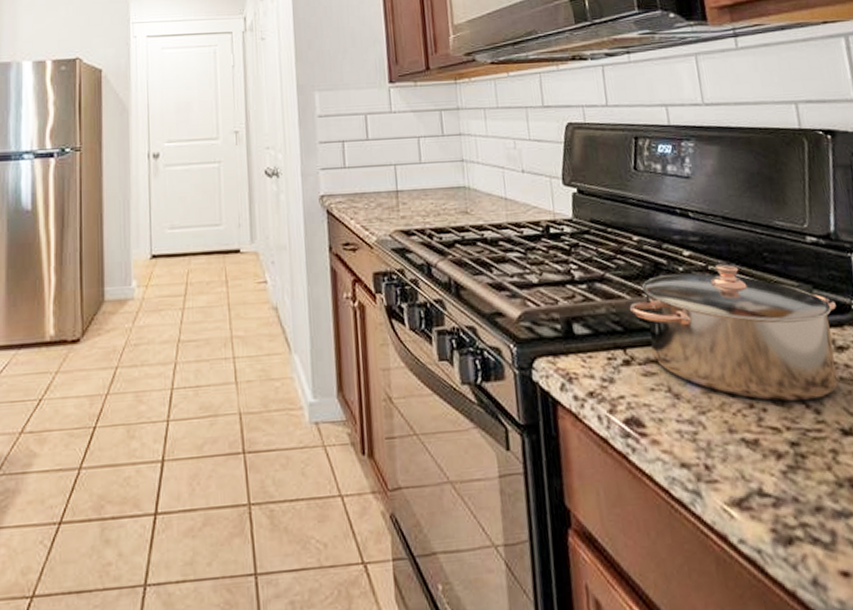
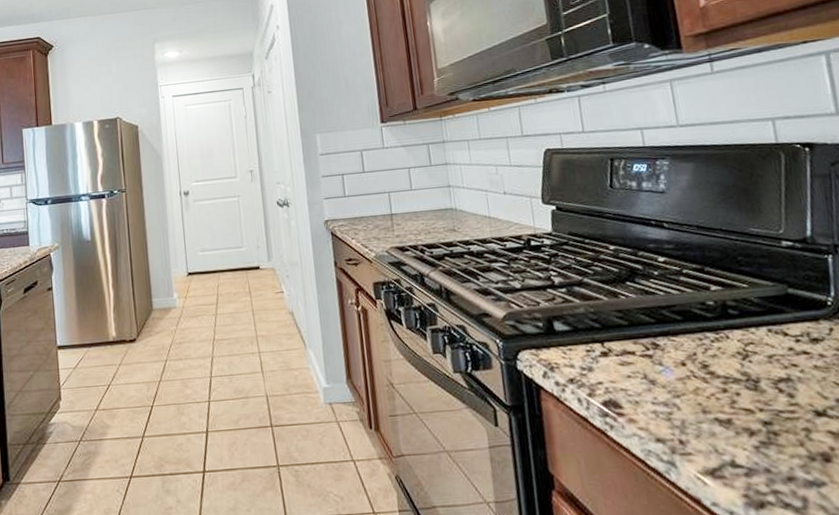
cooking pot: present [629,263,838,402] -> none [606,267,812,387]

